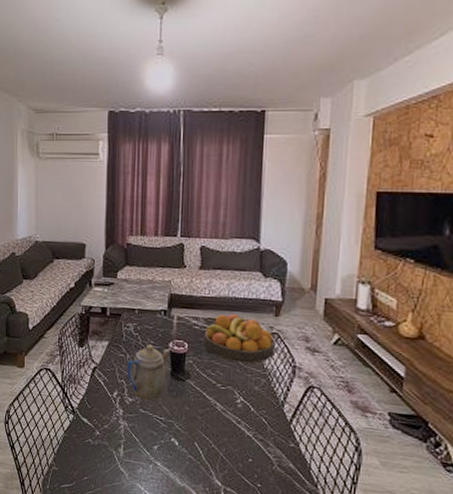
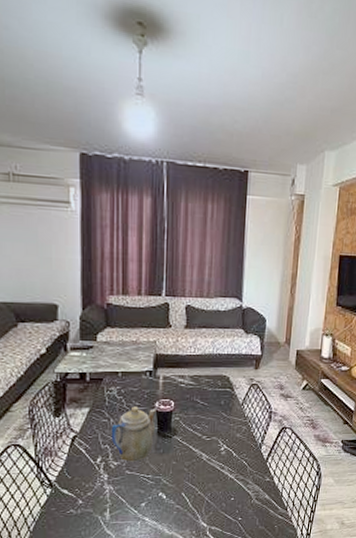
fruit bowl: present [204,313,275,364] -> none [190,369,255,414]

